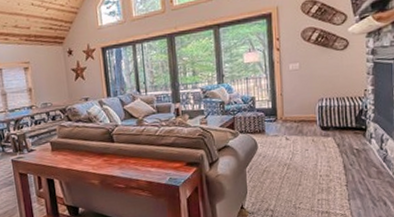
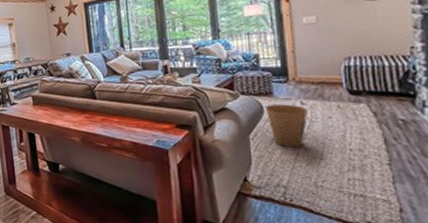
trash can: none [258,140,291,178] -> present [265,104,308,148]

